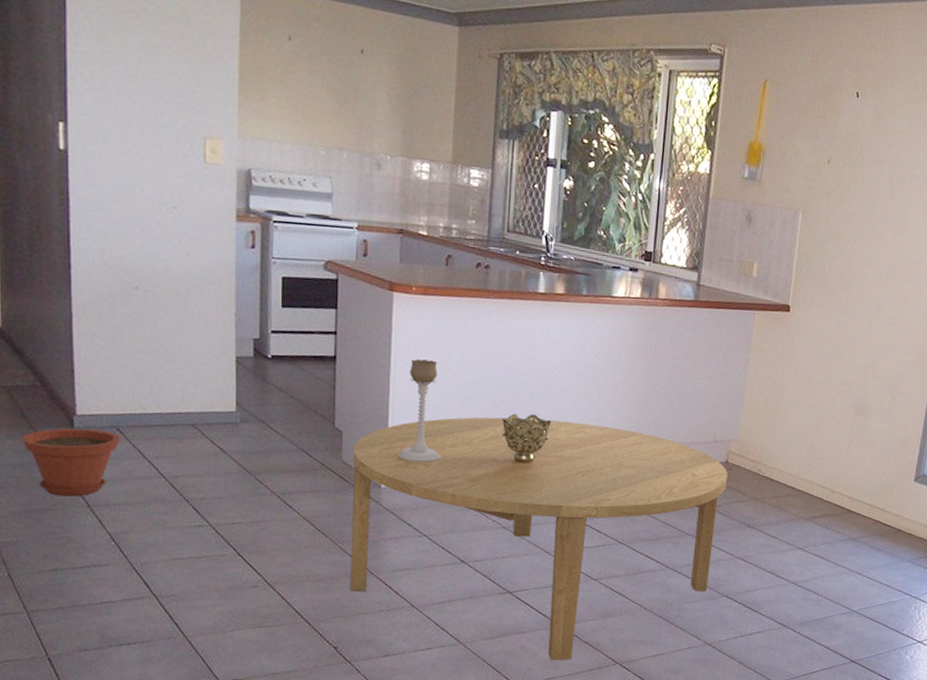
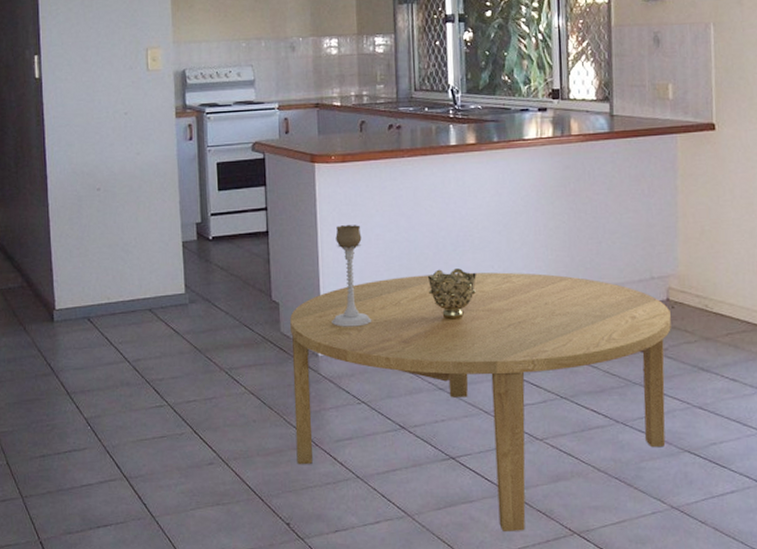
plant pot: present [22,428,120,497] -> none [14,322,91,386]

